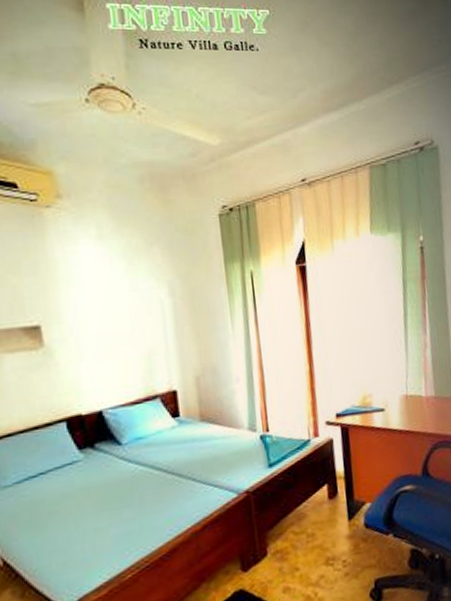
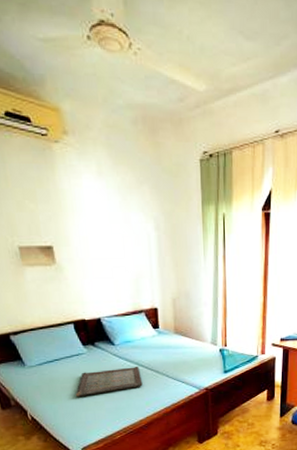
serving tray: none [67,471,161,525] -> present [75,367,143,398]

